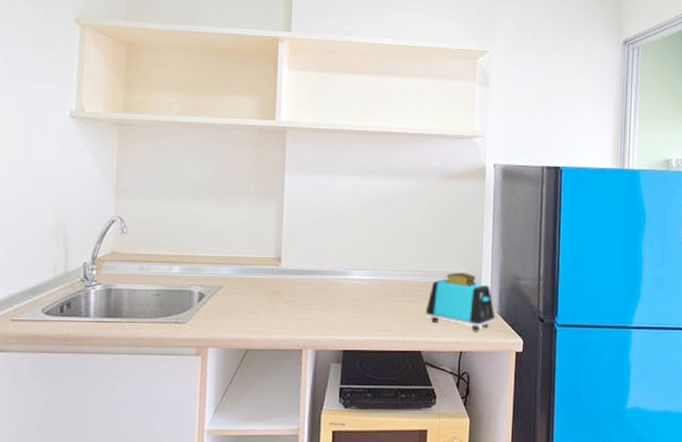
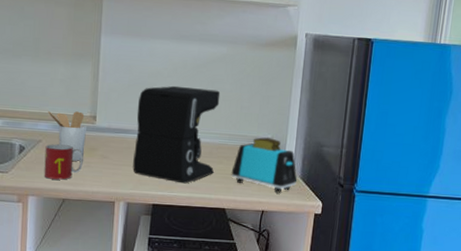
mug: none [225,289,268,328] -> present [44,144,83,180]
utensil holder: none [229,253,271,307] -> present [47,110,86,161]
coffee maker: none [321,222,410,326] -> present [133,85,221,184]

